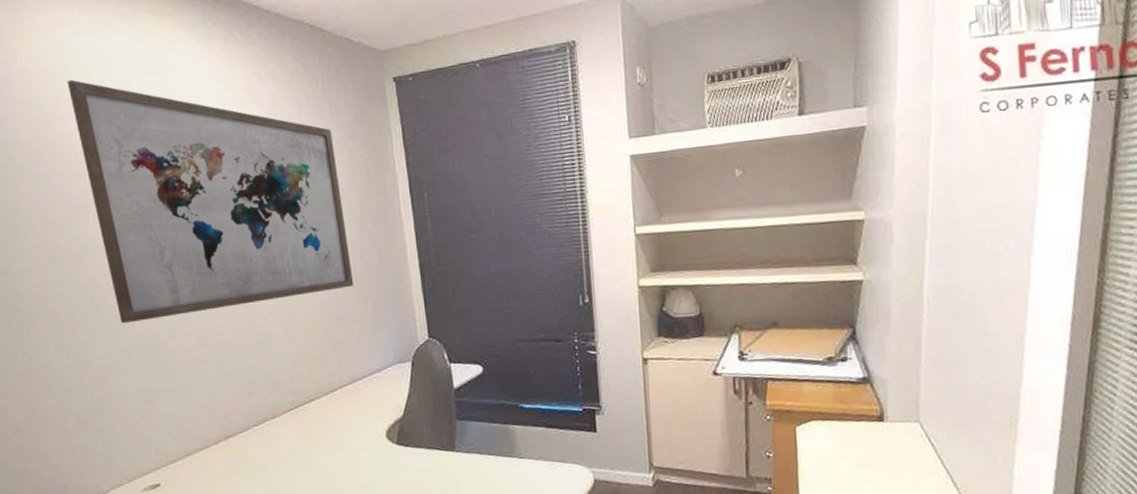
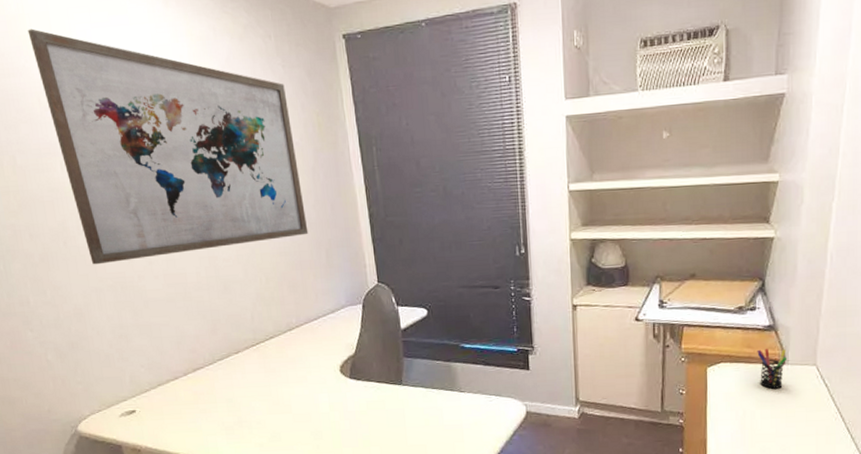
pen holder: none [851,404,887,450] -> present [757,349,788,389]

